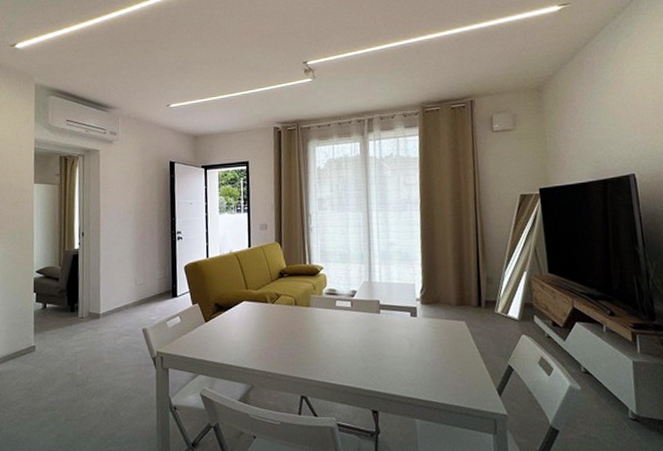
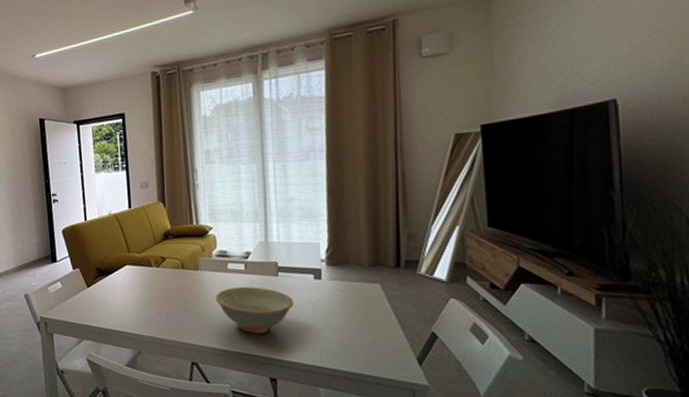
dish: none [325,322,393,368] -> present [216,286,294,334]

